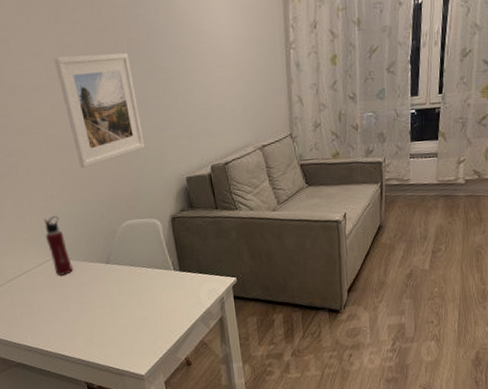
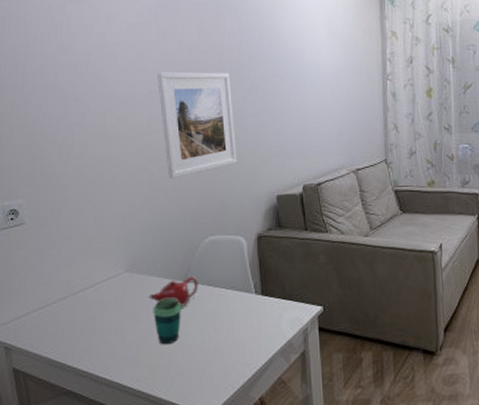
water bottle: present [44,216,74,277] -> none [122,226,147,292]
teapot: none [76,258,121,286] -> present [149,276,199,307]
cup: none [82,279,109,320] -> present [153,298,181,345]

